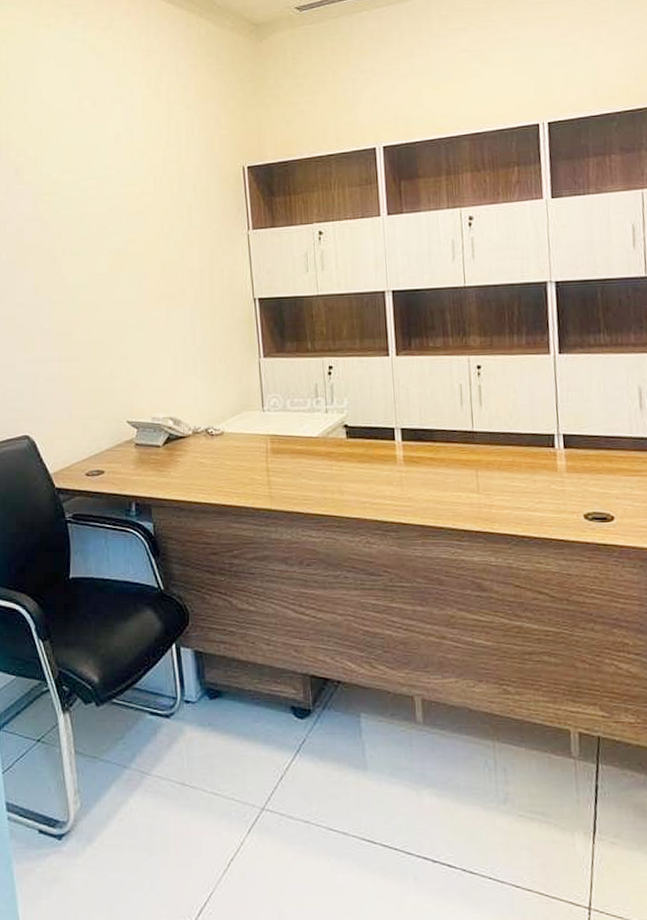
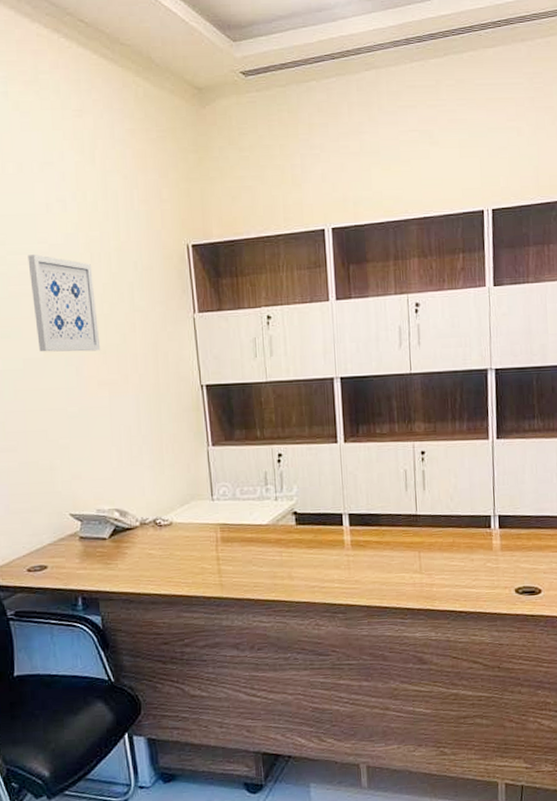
wall art: none [97,179,160,268] -> present [27,254,101,352]

